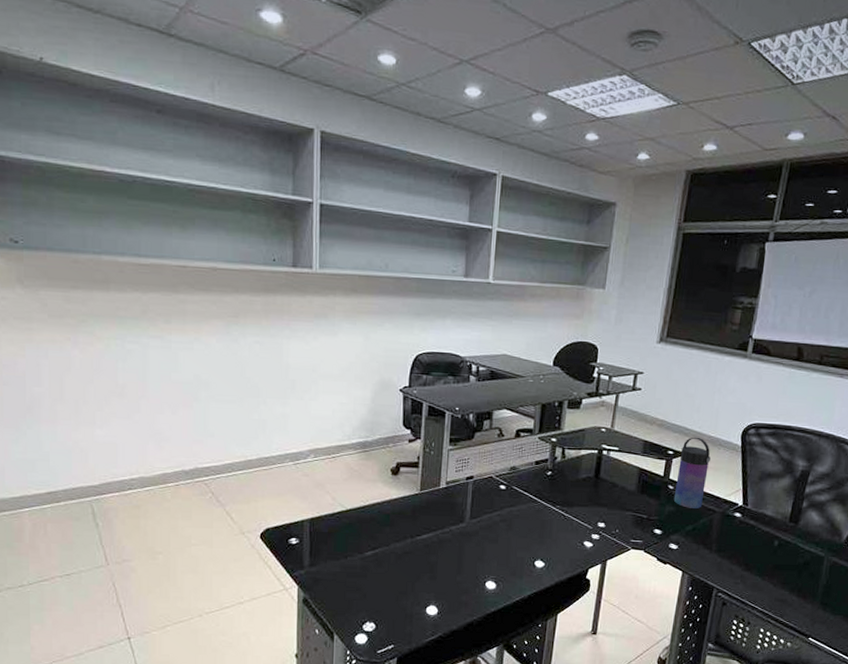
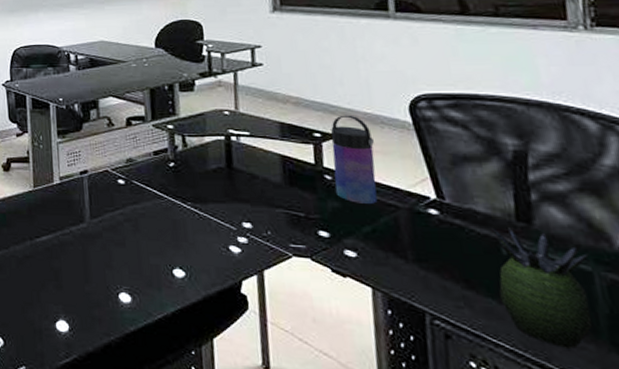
succulent plant: none [764,525,826,608] -> present [492,226,593,349]

